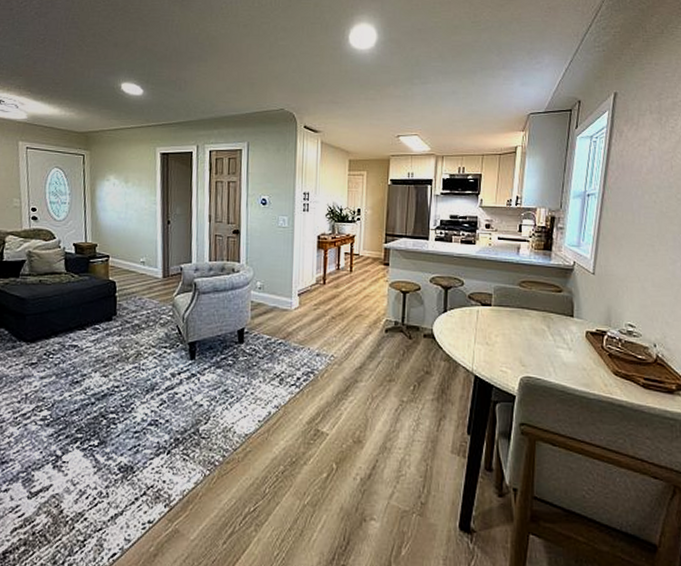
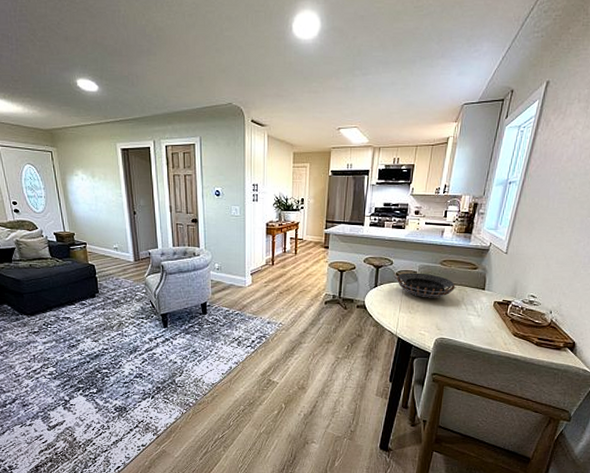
decorative bowl: none [469,295,541,327] -> present [397,272,457,298]

